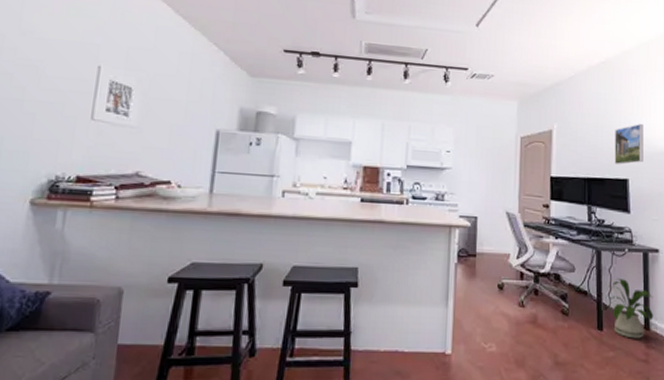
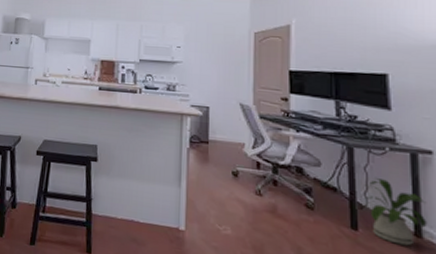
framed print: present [614,124,644,165] -> none [368,16,408,60]

